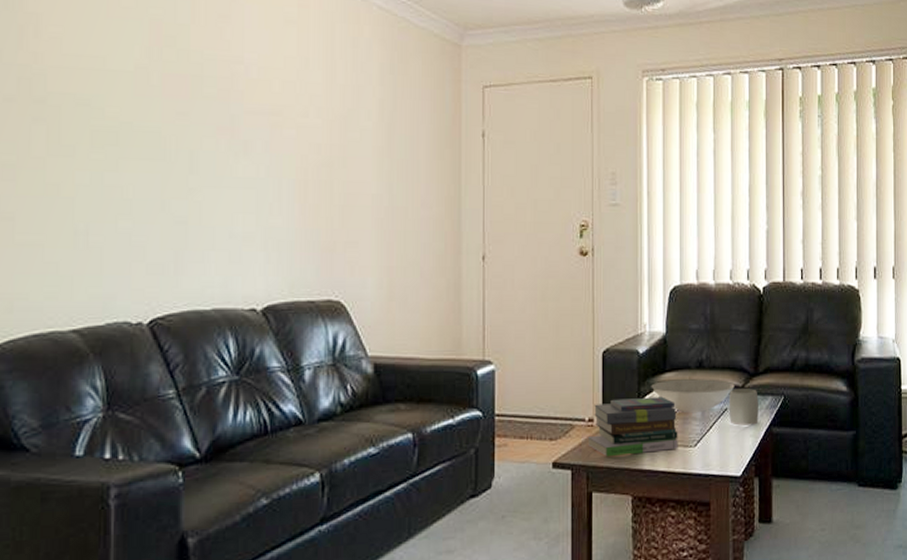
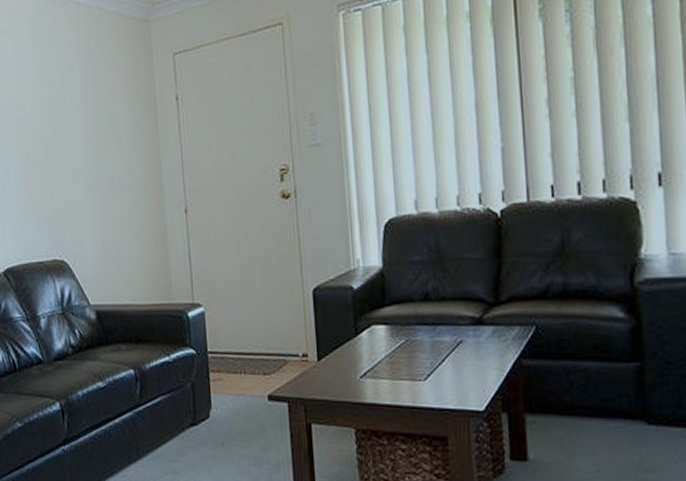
books: present [587,396,678,457] -> none [302,331,405,391]
decorative bowl: present [651,379,735,414] -> none [369,311,470,347]
mug: present [728,389,758,426] -> none [463,319,504,359]

